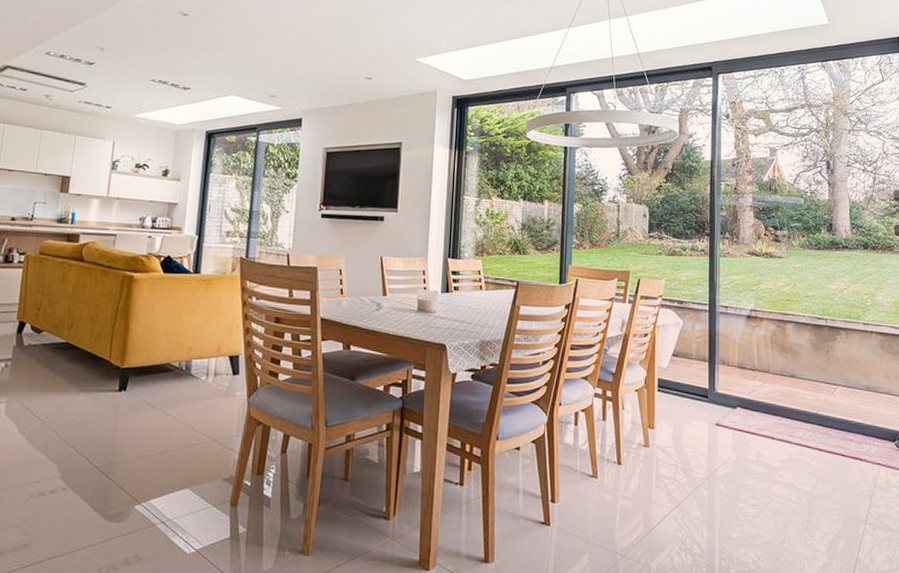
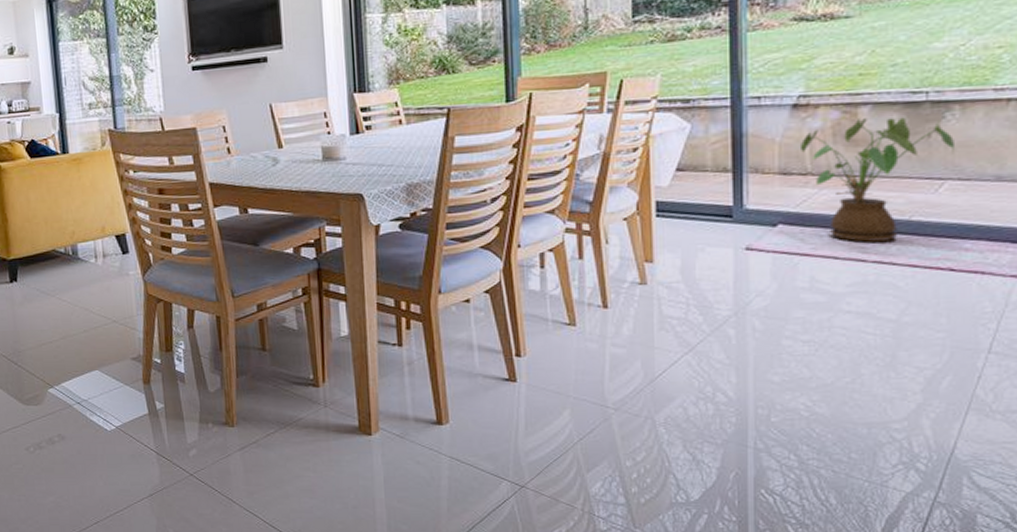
house plant: none [751,332,842,428] -> present [799,117,954,242]

